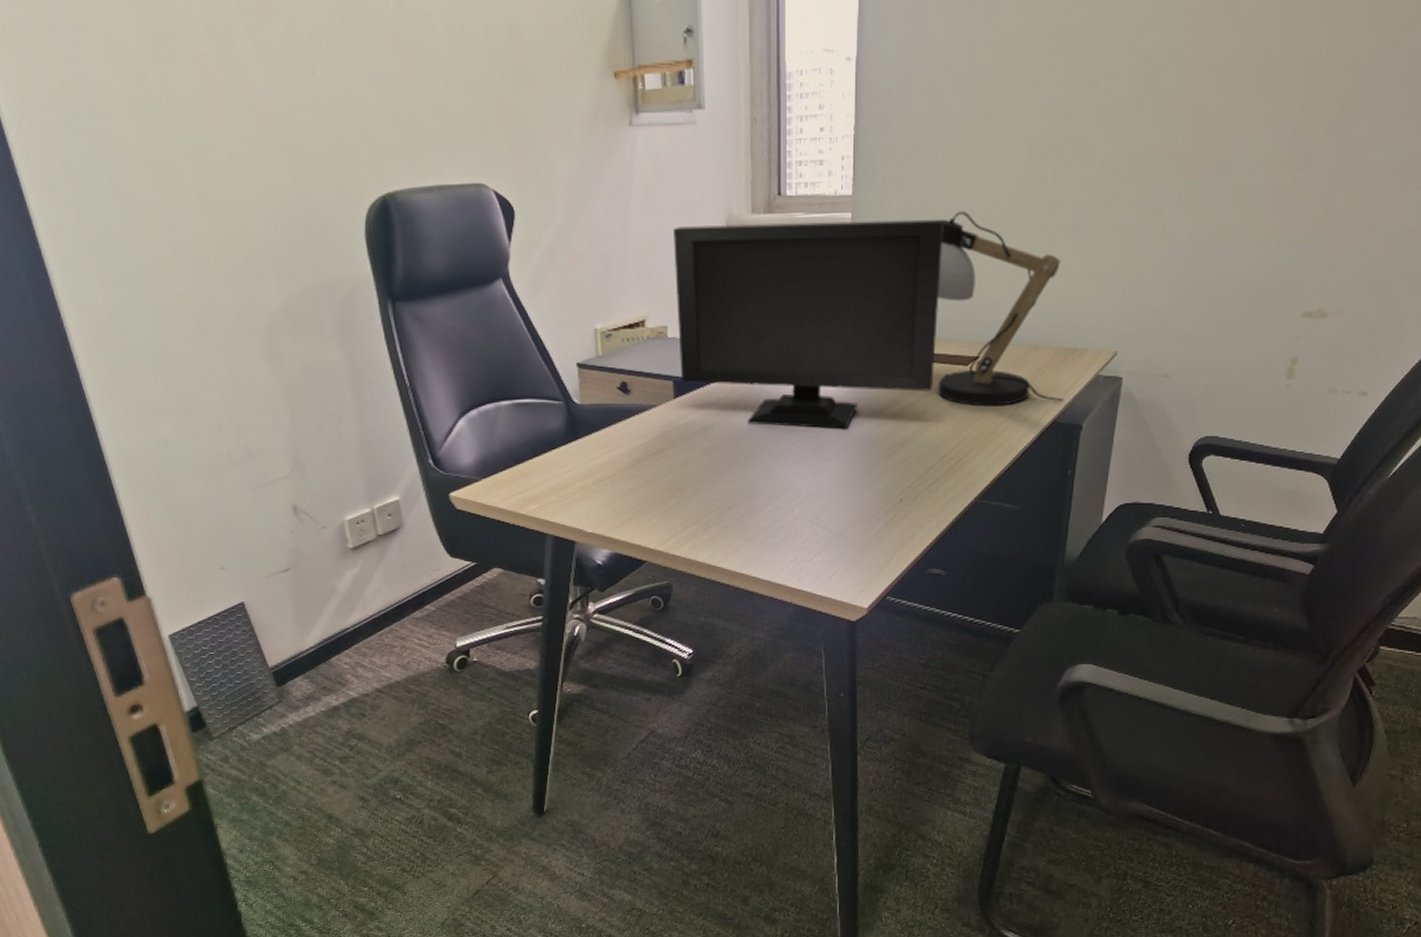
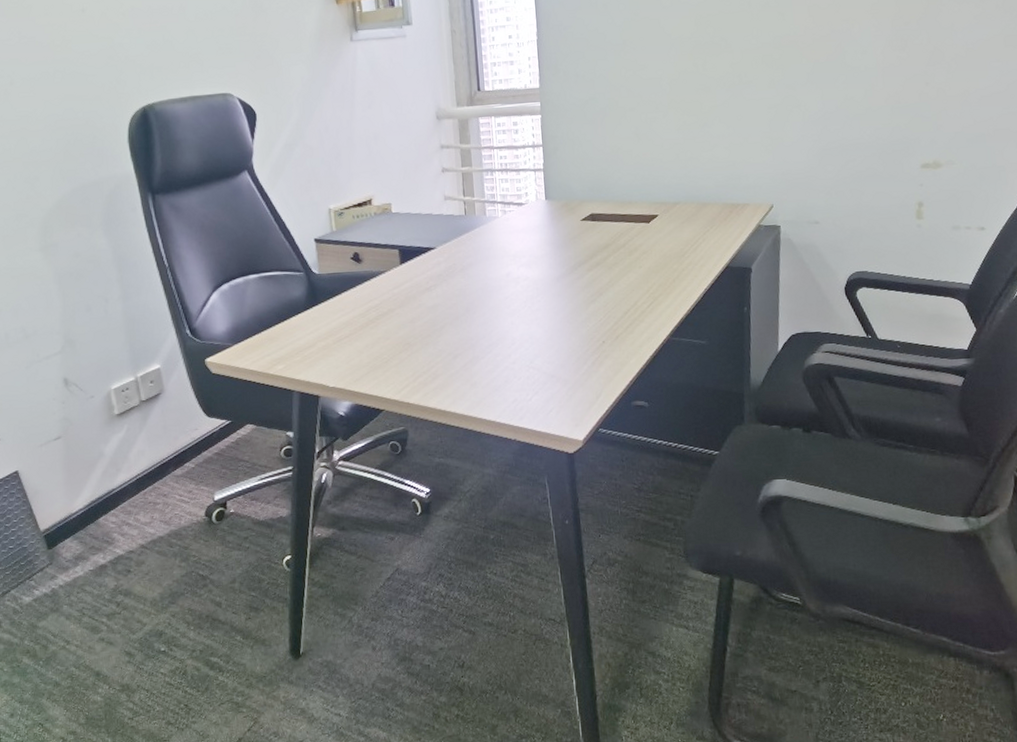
computer monitor: present [673,219,944,429] -> none [392,103,622,284]
desk lamp: present [937,211,1064,407] -> none [616,96,733,257]

